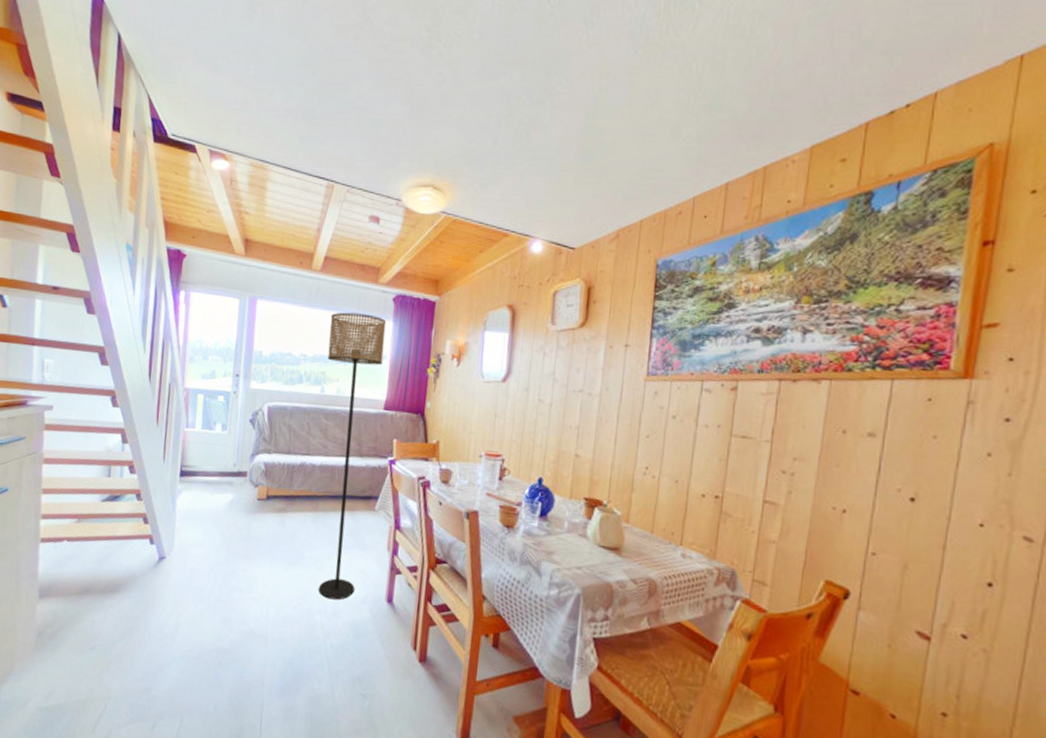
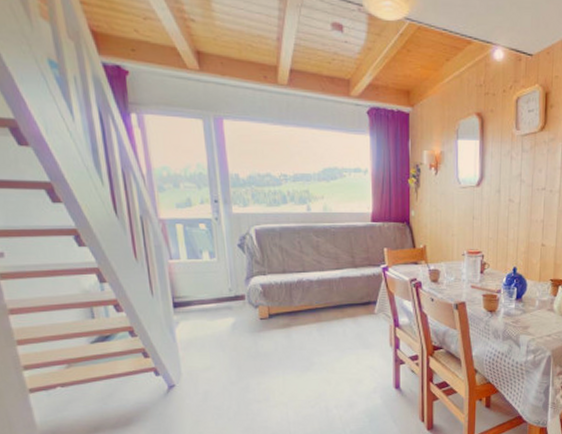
floor lamp: present [318,312,387,600] -> none [306,128,365,395]

